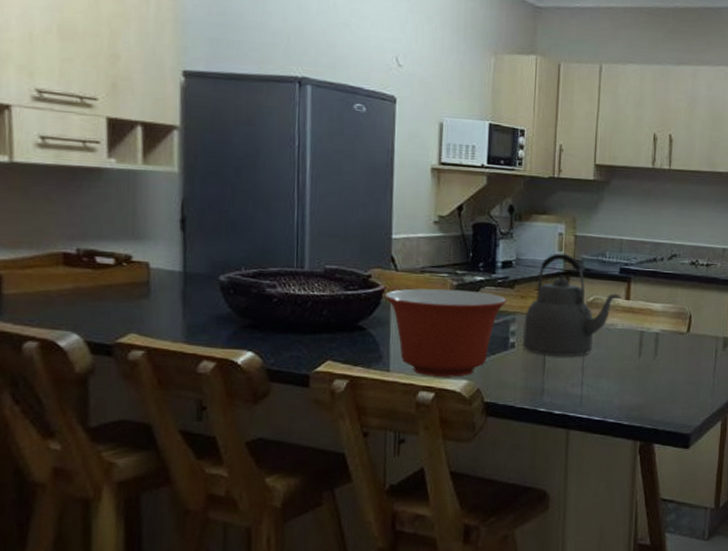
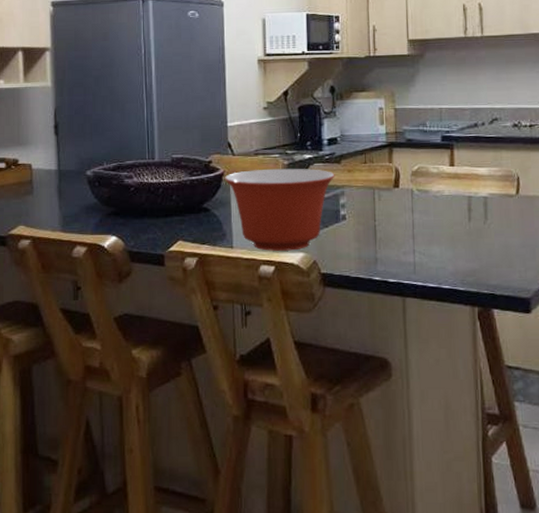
kettle: present [522,253,622,356] -> none [352,126,446,225]

